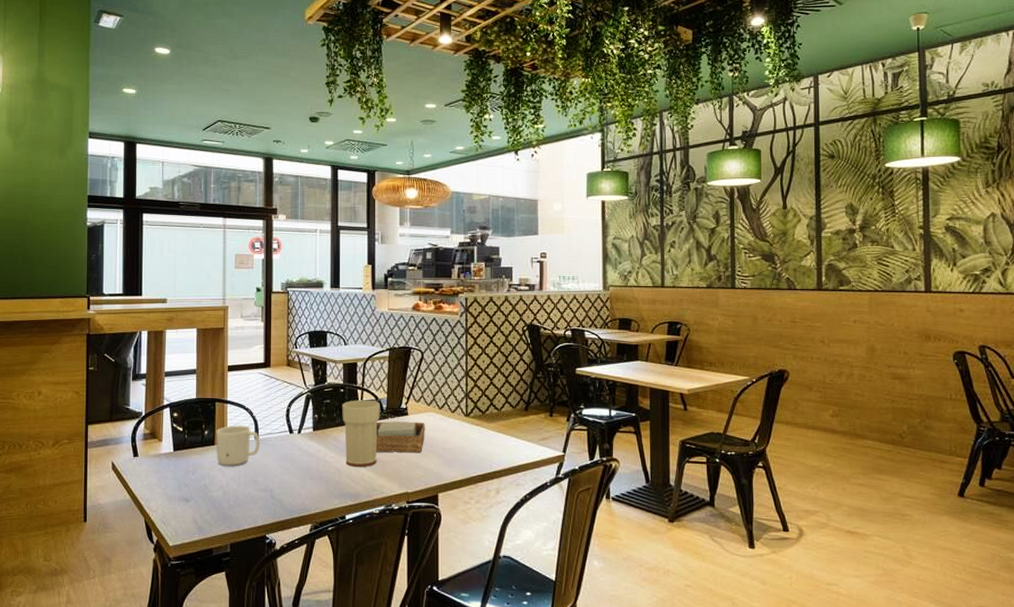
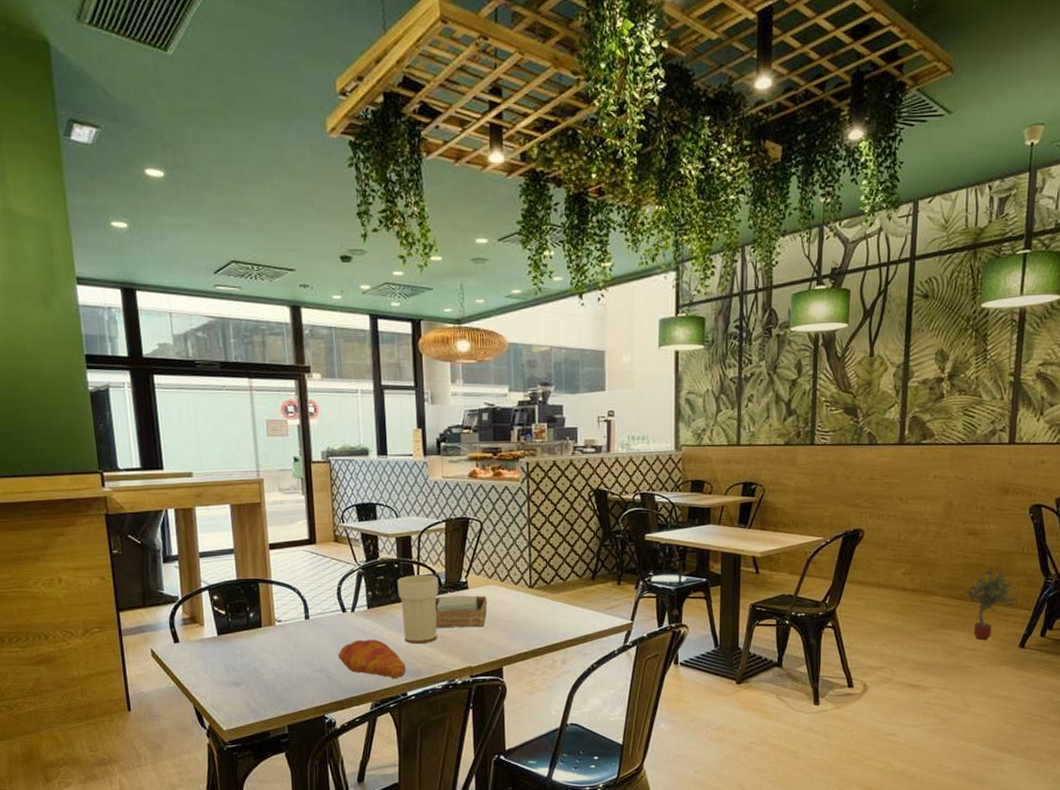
mug: present [215,425,260,466] -> none [262,606,311,648]
croissant: none [282,461,345,501] -> present [337,639,406,678]
potted tree: none [897,412,951,487] -> present [966,567,1018,640]

